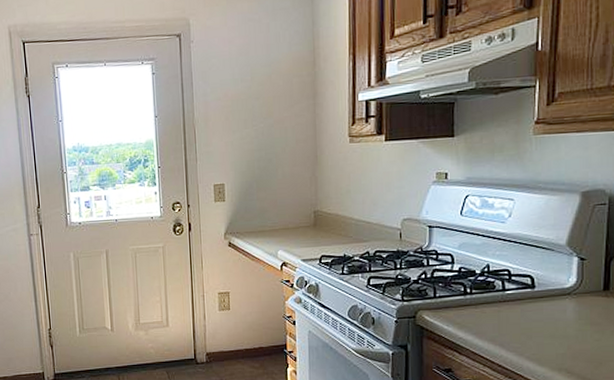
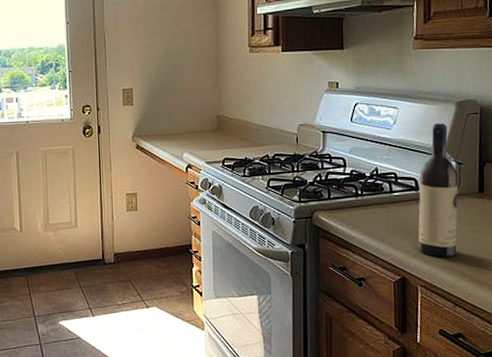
wine bottle: none [532,215,581,360] -> present [418,123,459,258]

